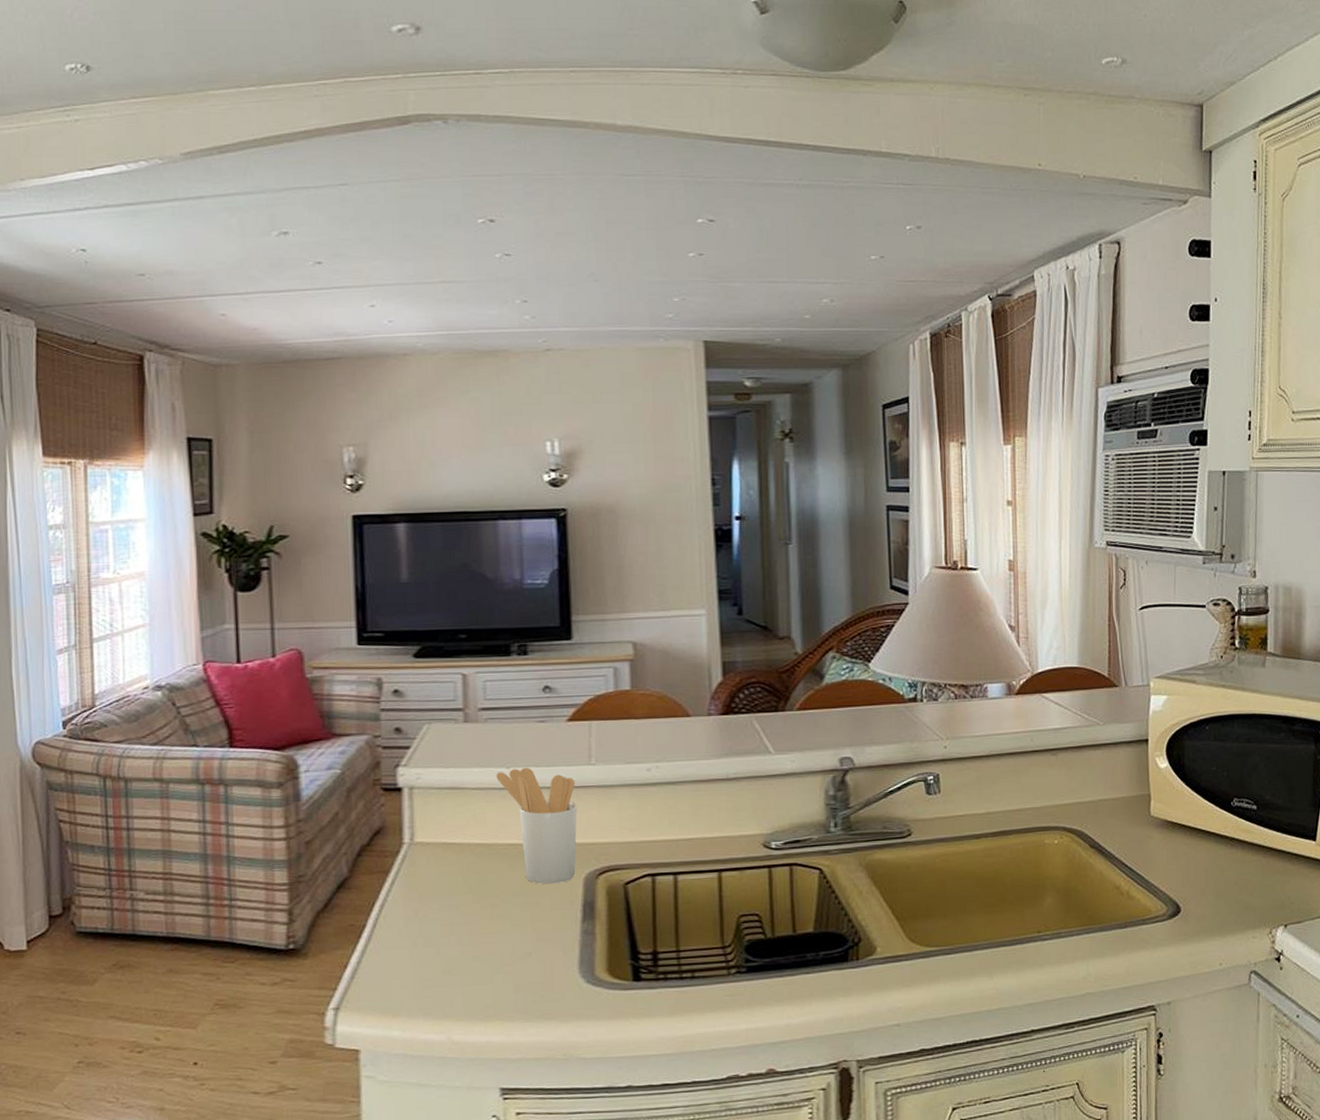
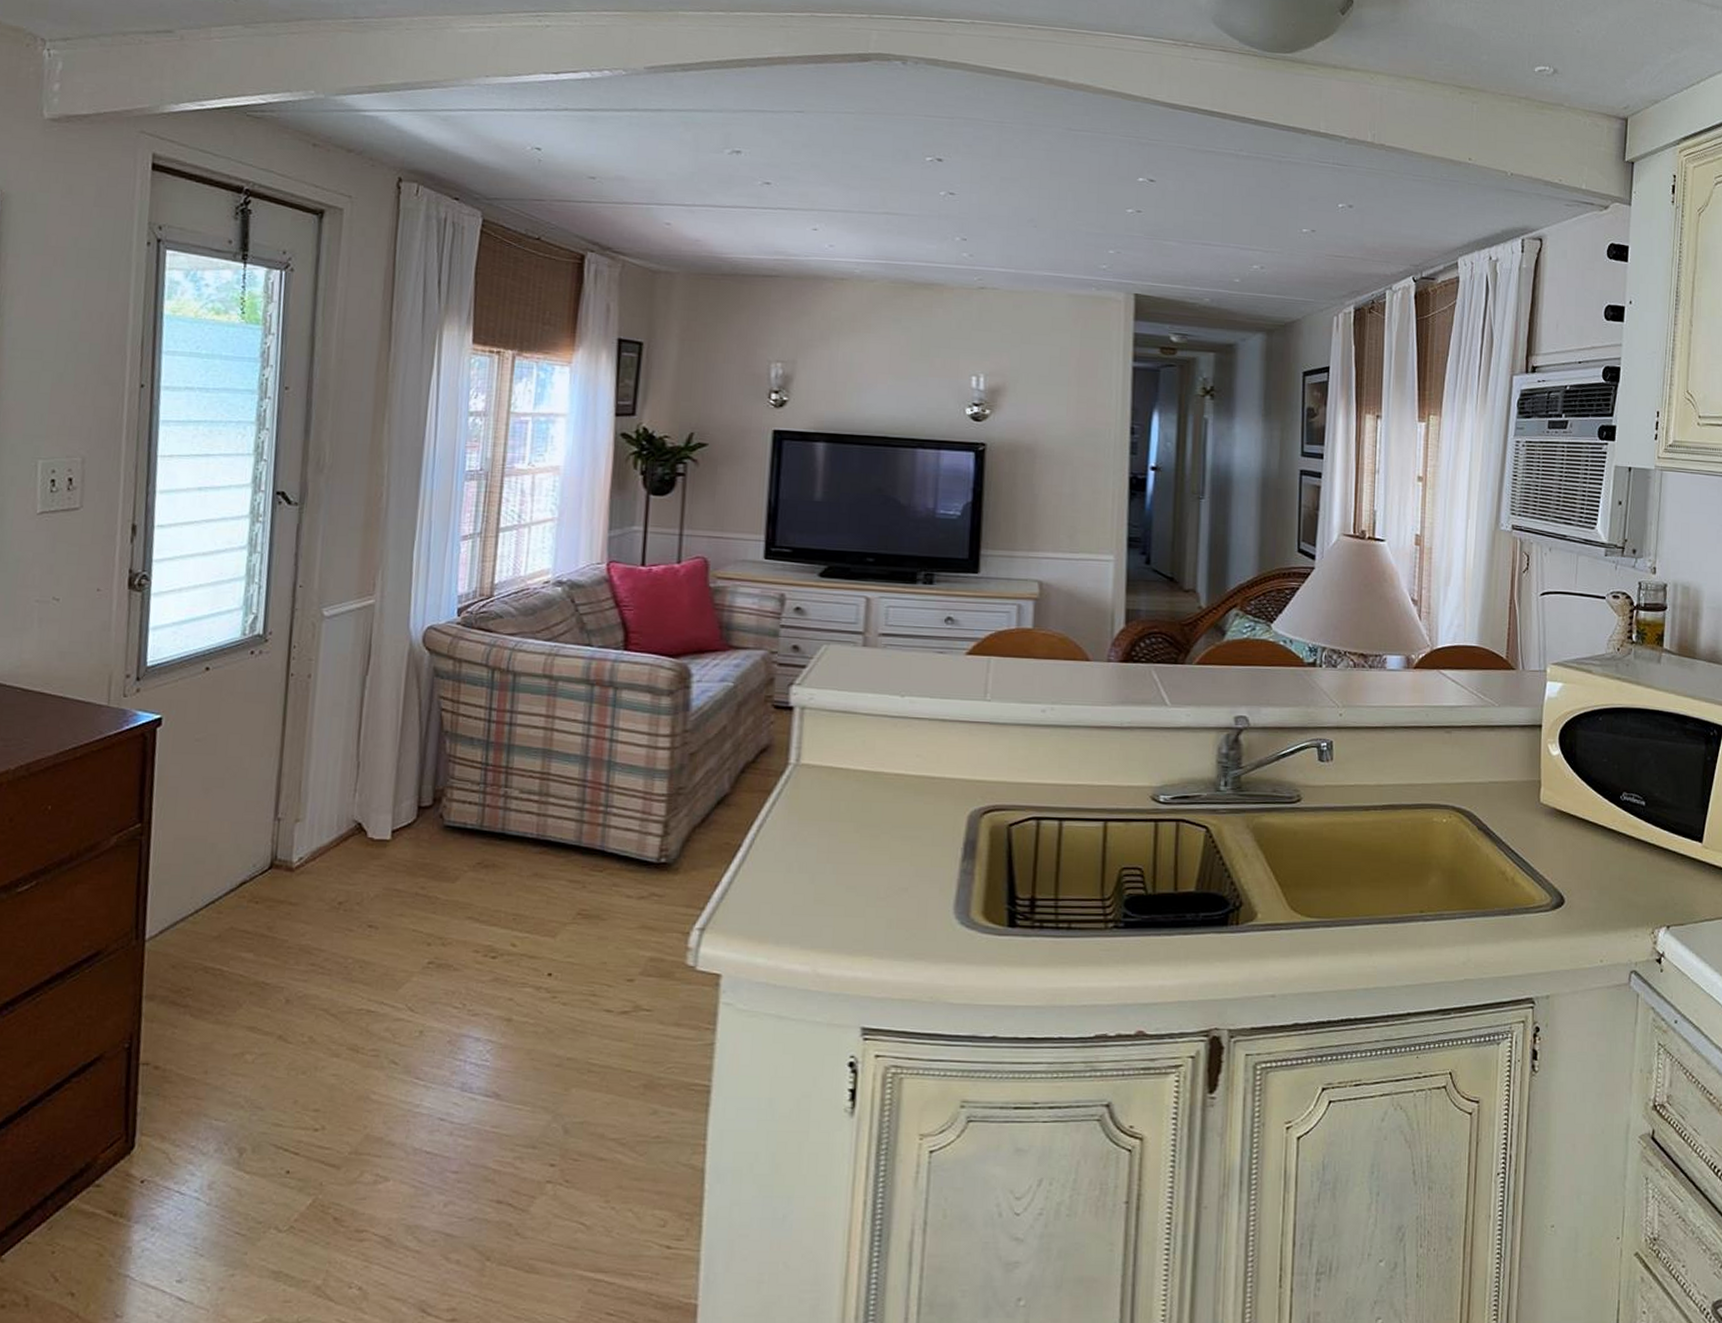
utensil holder: present [496,767,578,885] -> none [889,697,968,819]

